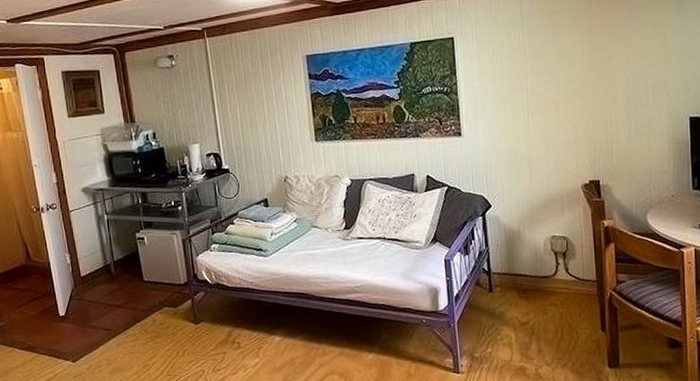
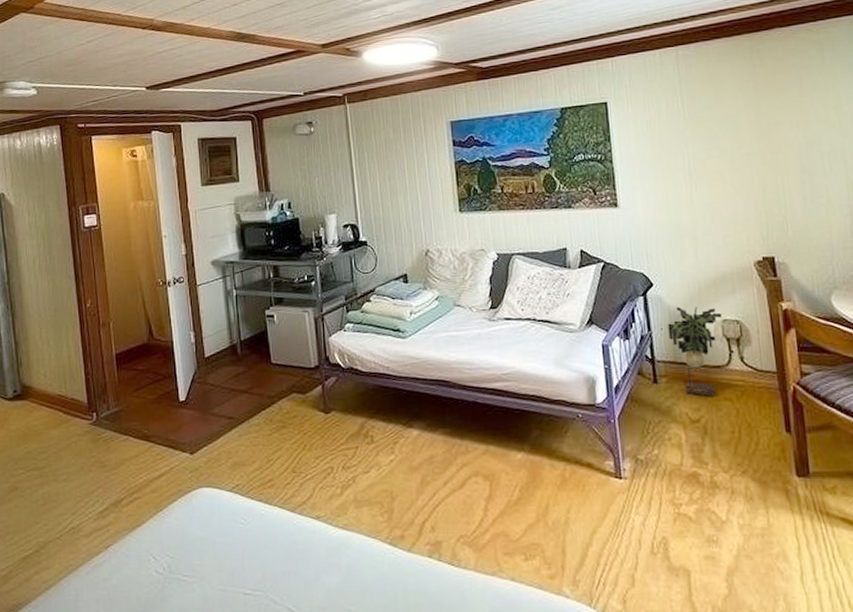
decorative plant: none [503,225,551,303] -> present [668,306,721,396]

